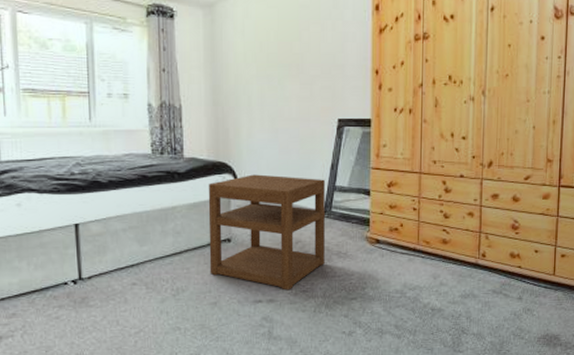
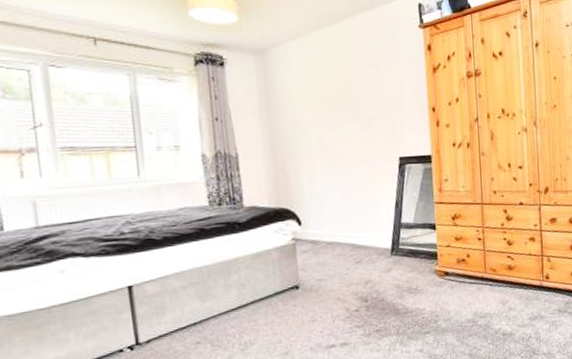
nightstand: present [208,174,325,291] -> none [271,217,396,332]

